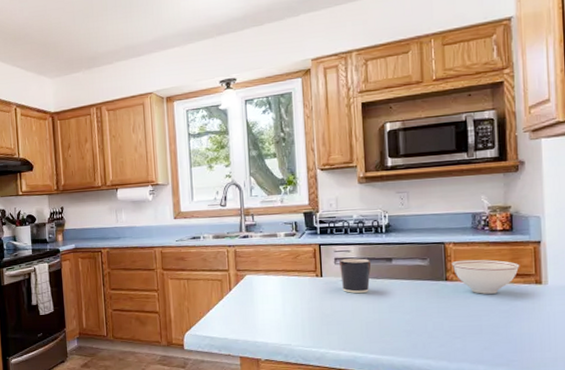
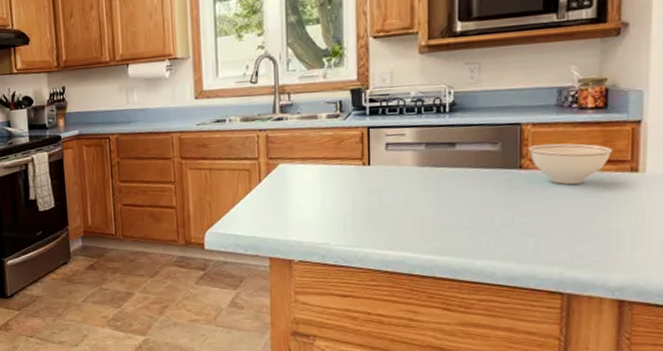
mug: present [340,258,372,294] -> none [392,143,430,185]

